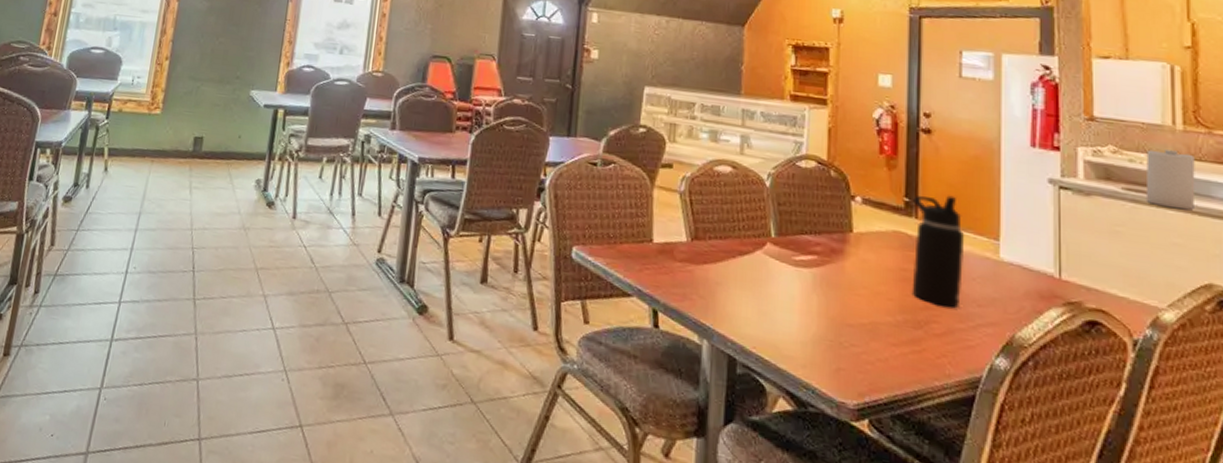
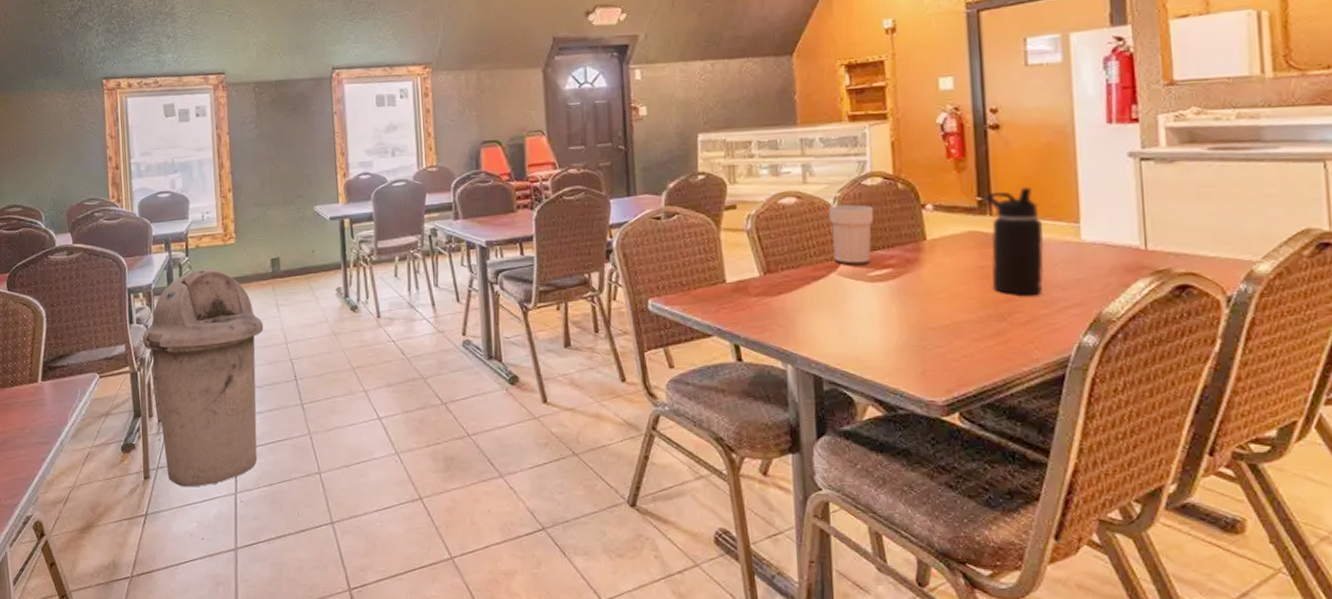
trash can: none [30,134,172,375] -> present [143,267,264,487]
cup: none [761,181,805,248] -> present [829,204,874,265]
paper towel holder: present [1145,149,1195,210] -> none [1233,100,1289,160]

